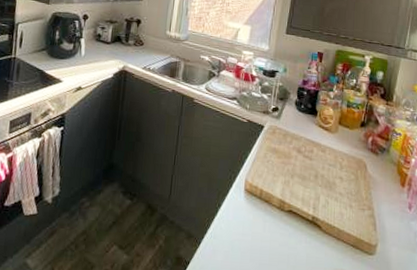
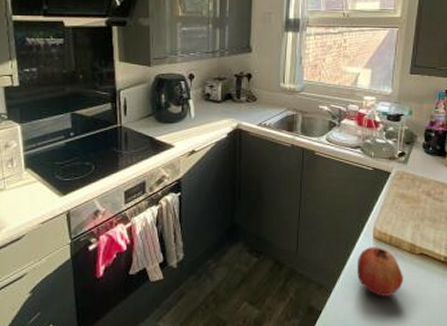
fruit: none [226,199,272,253] -> present [356,247,403,296]

